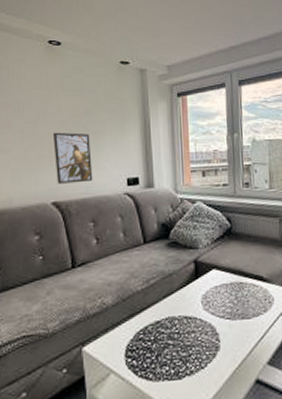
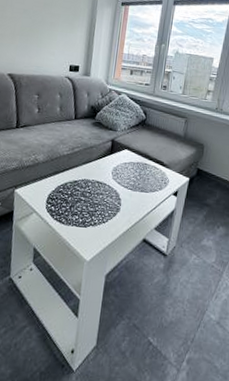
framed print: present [52,132,93,184] -> none [14,17,46,62]

